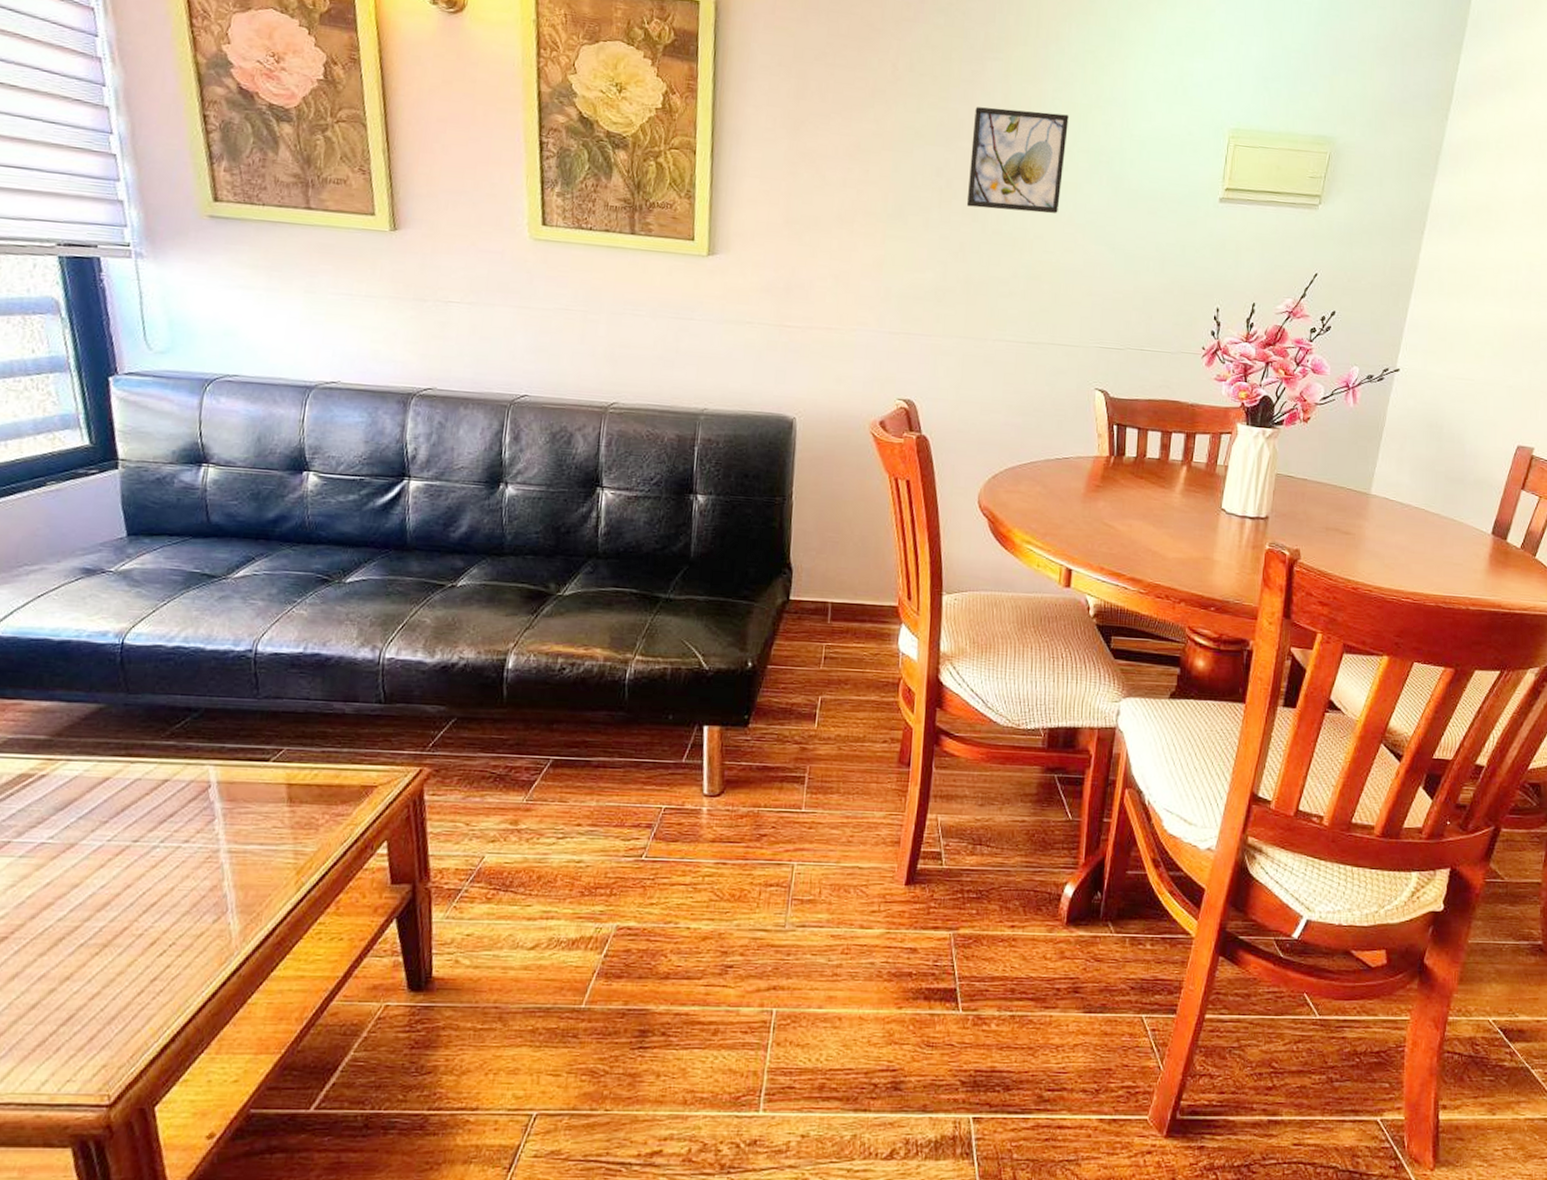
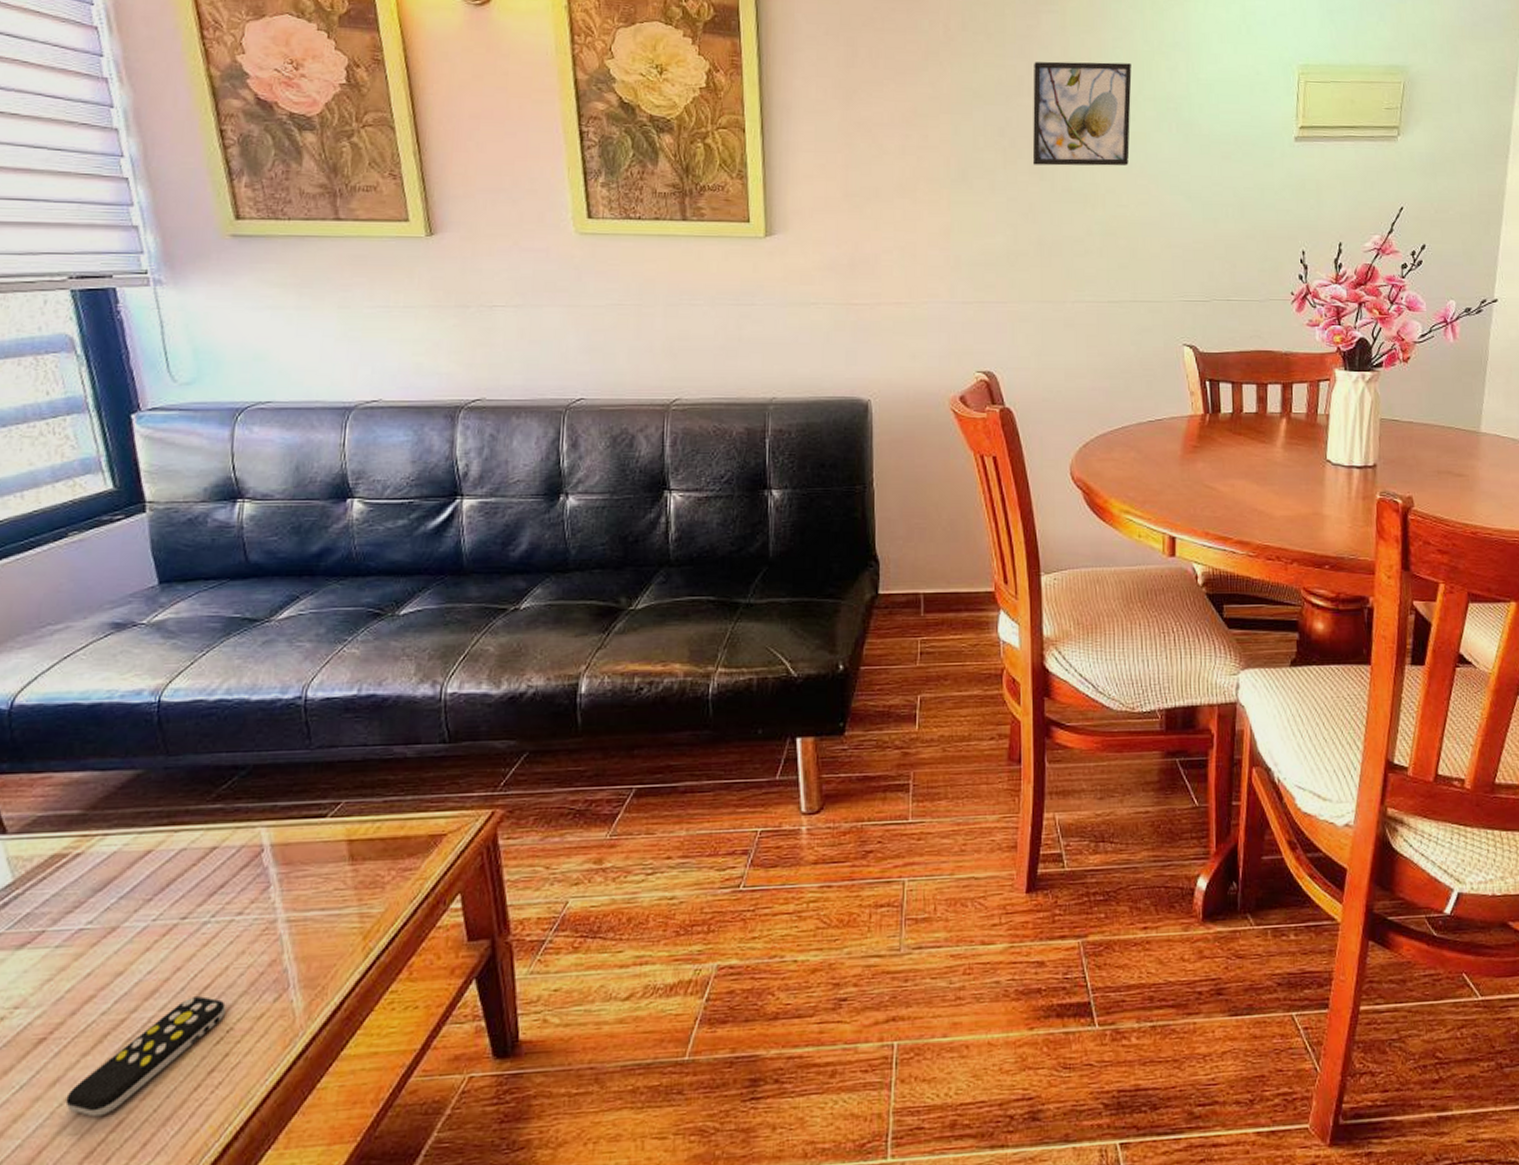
remote control: none [22,912,170,1011] -> present [65,996,226,1117]

